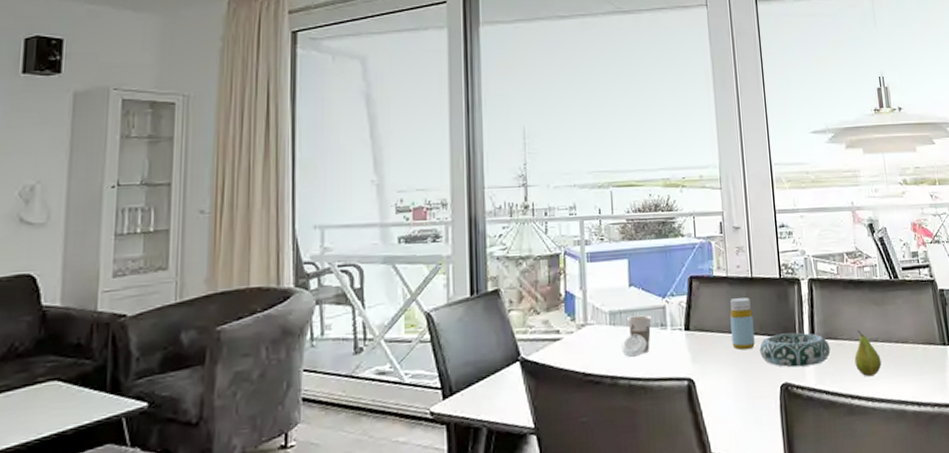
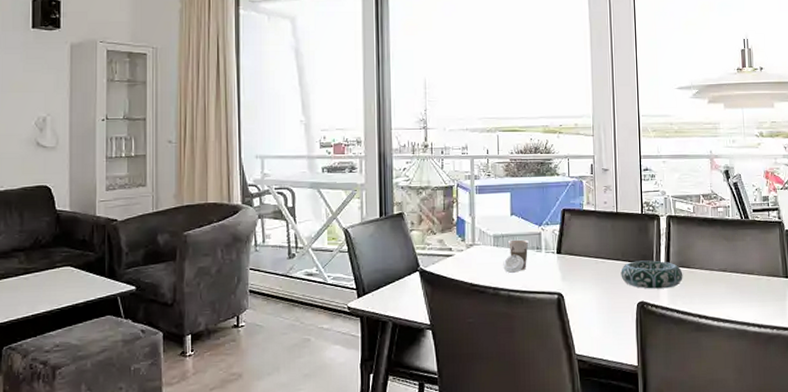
bottle: present [730,297,755,350] -> none [596,229,617,272]
fruit: present [854,329,882,377] -> none [704,260,728,301]

